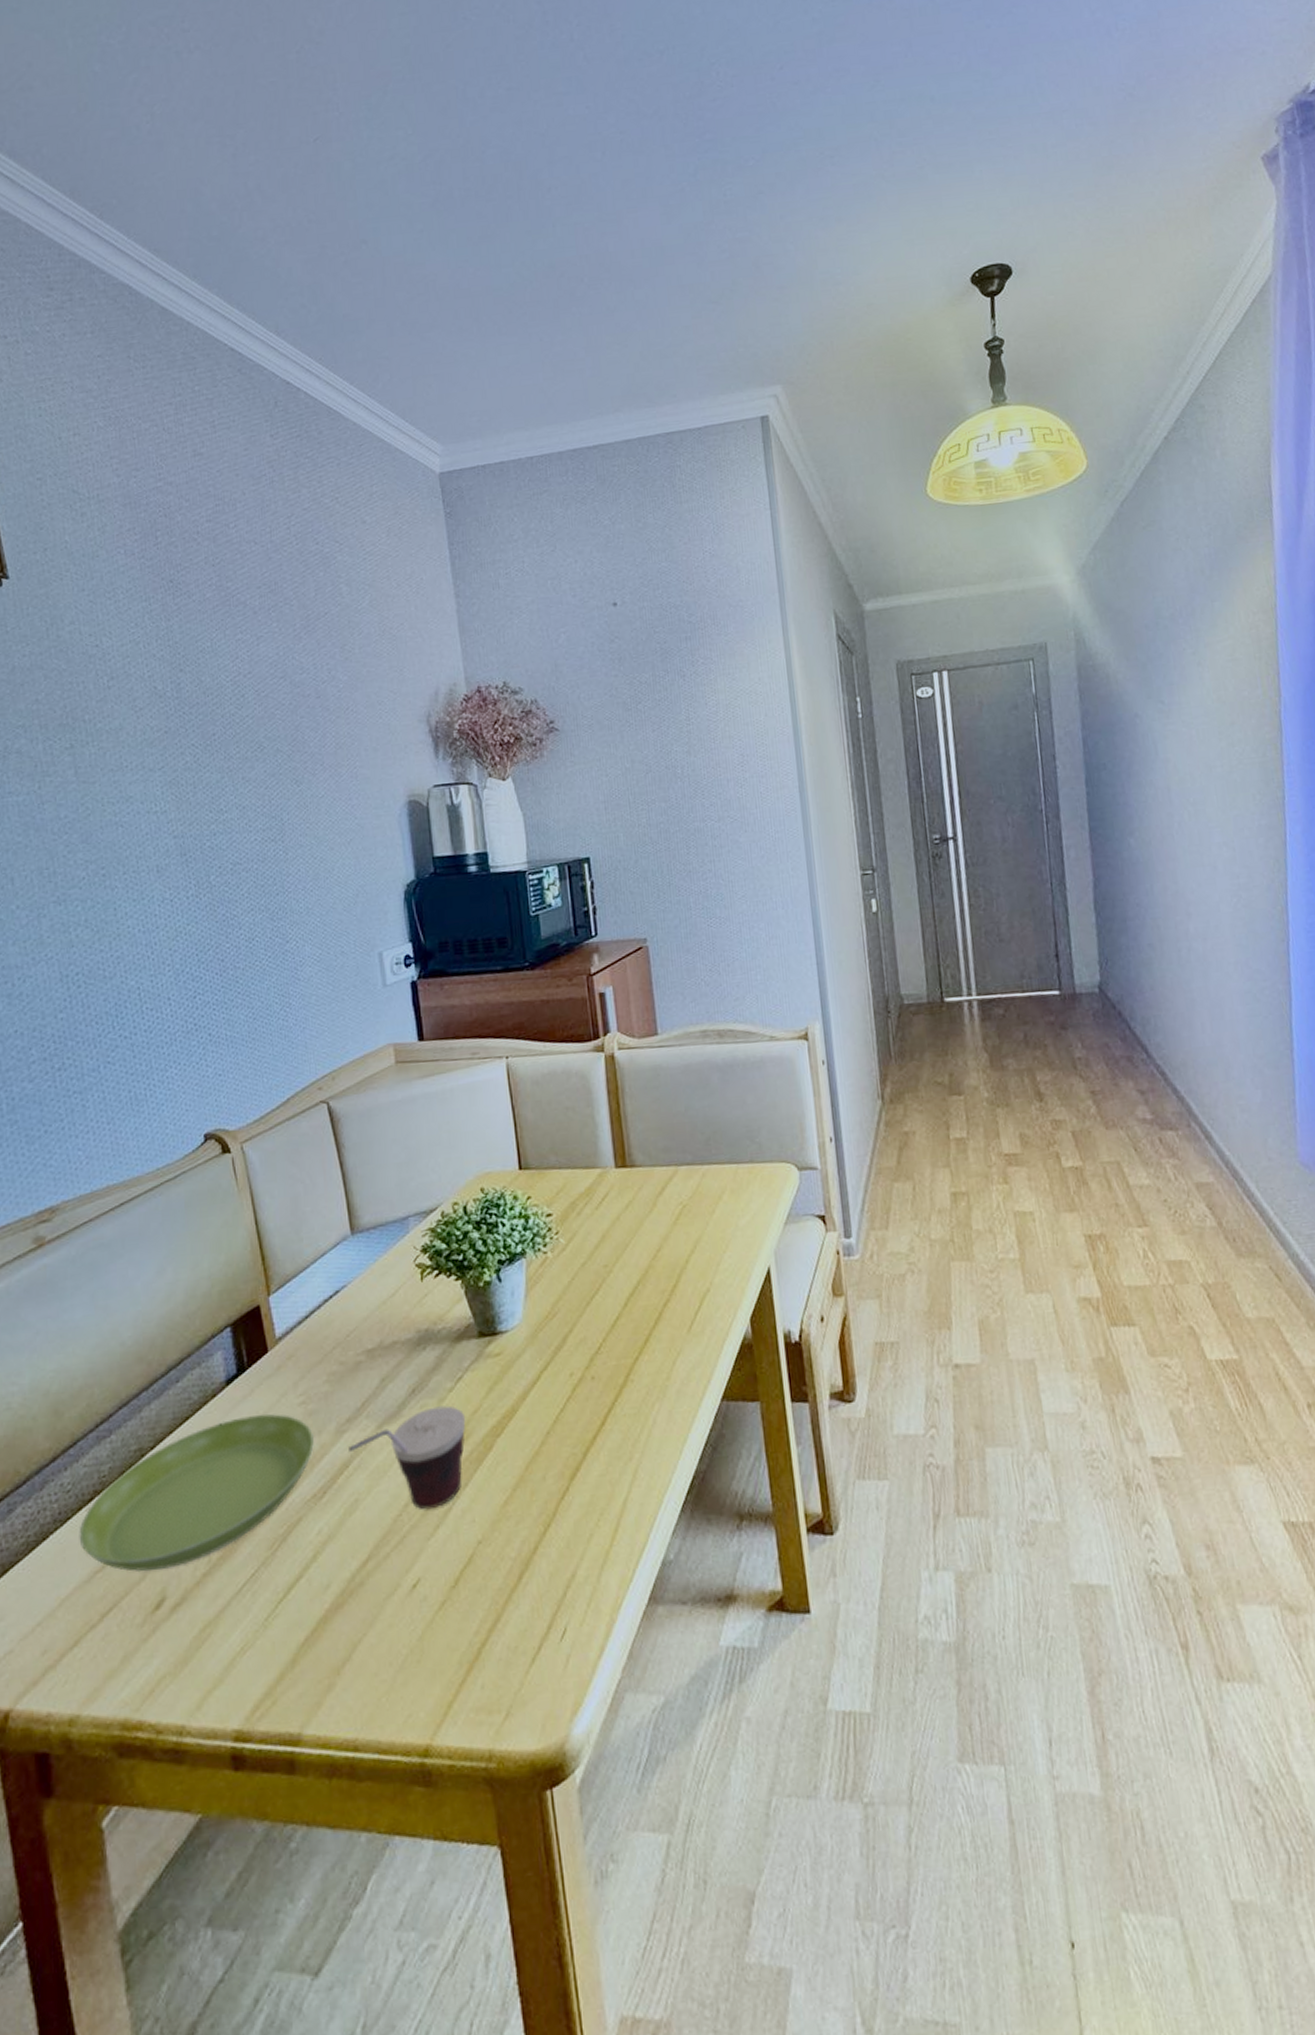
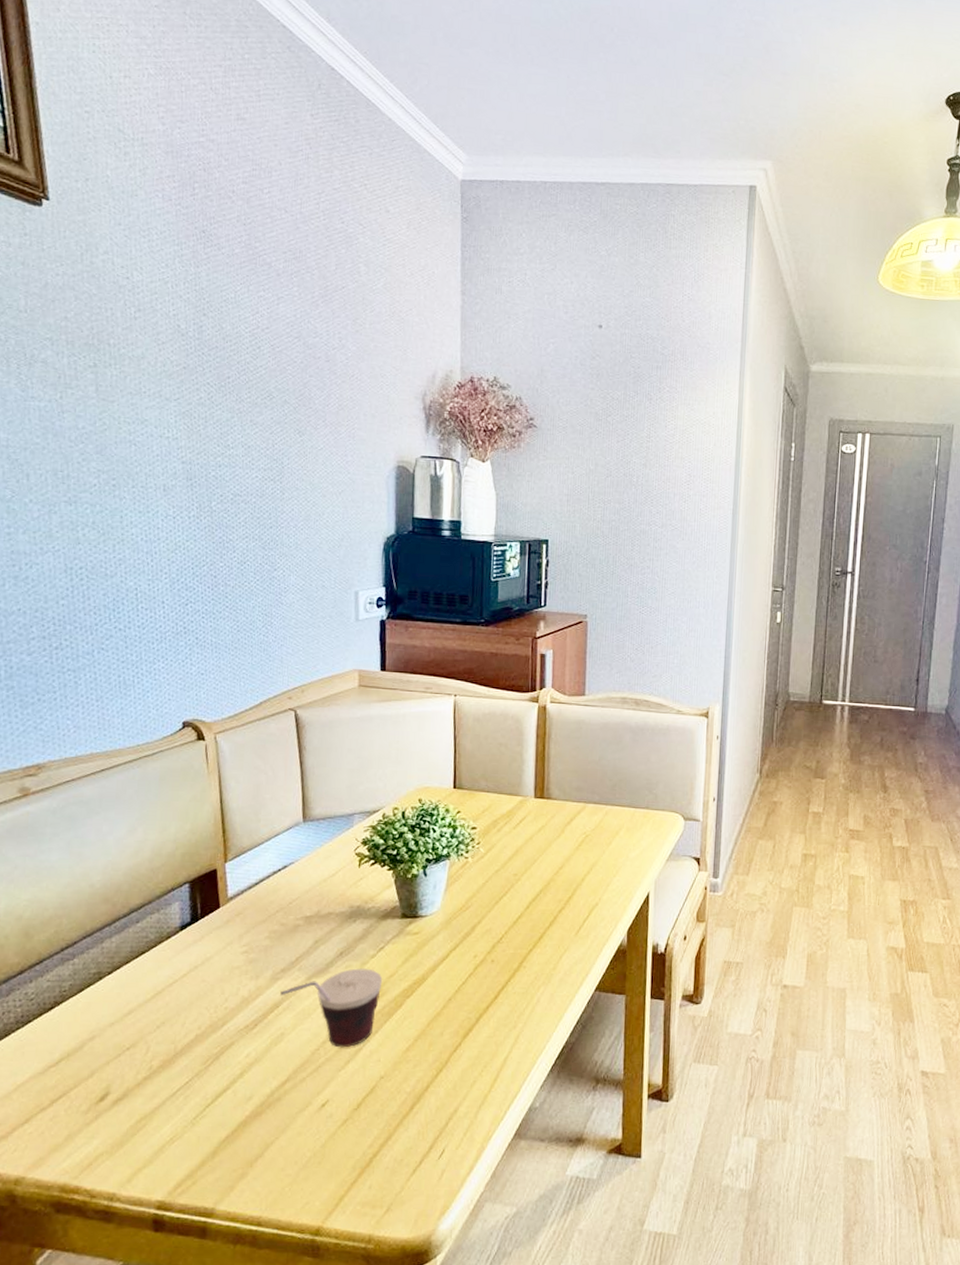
saucer: present [79,1414,315,1571] -> none [37,957,253,1070]

